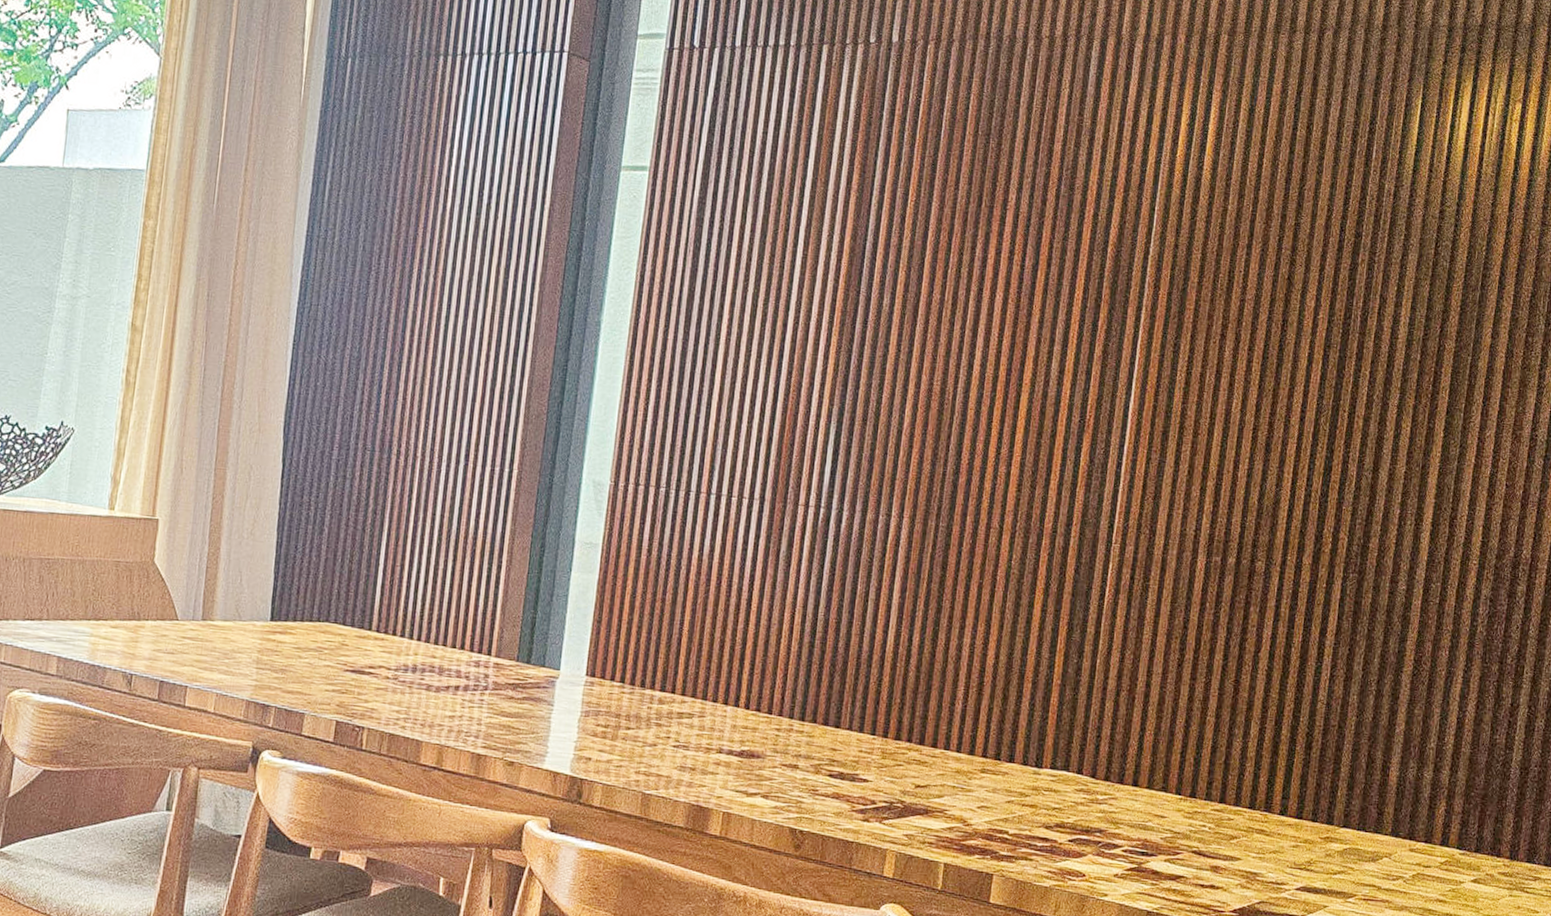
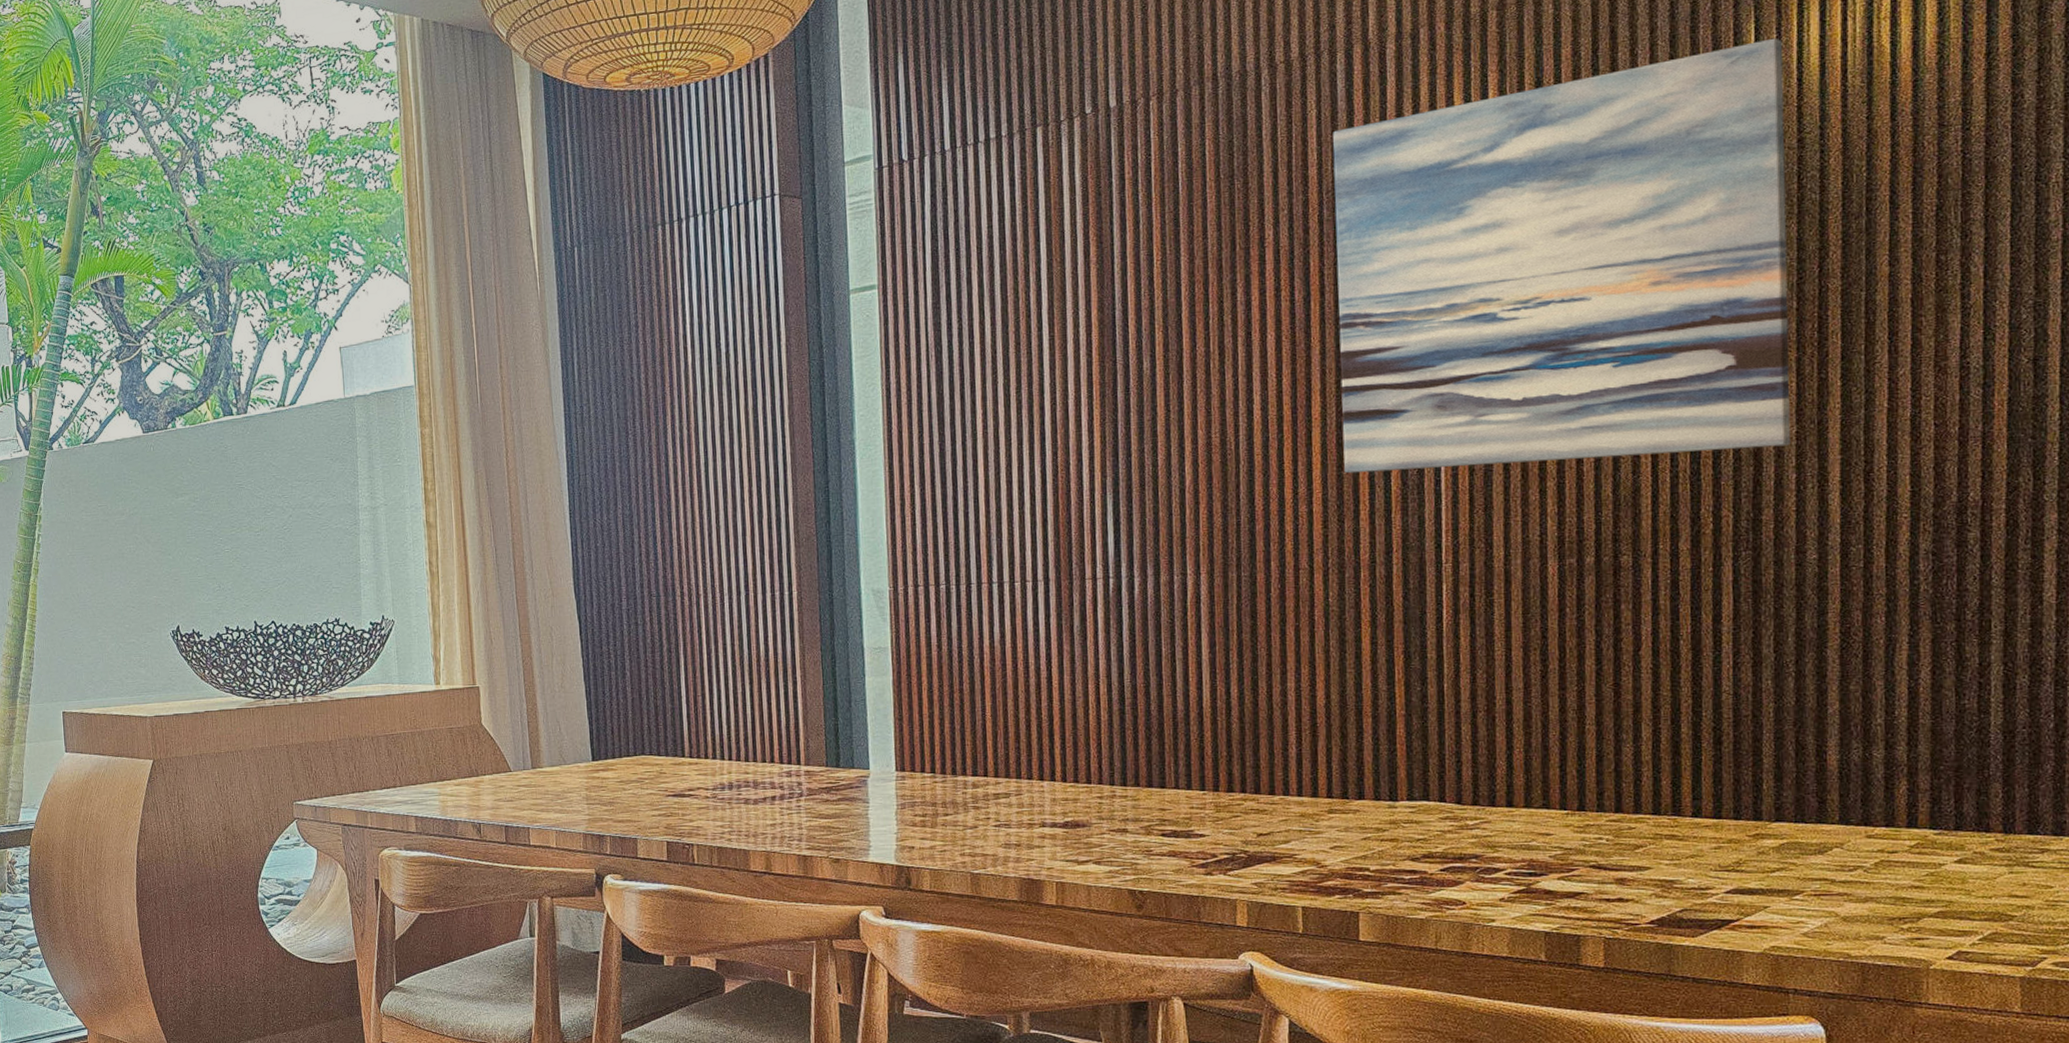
wall art: none [1043,112,1440,483] -> present [1333,37,1791,474]

